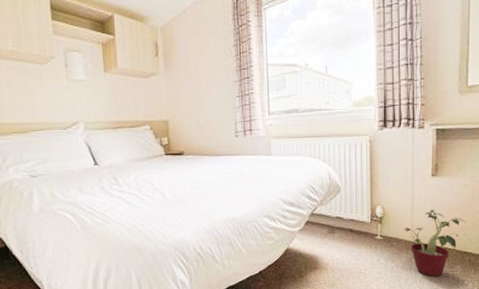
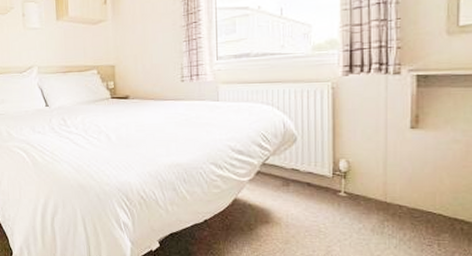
potted plant: present [403,210,466,277] -> none [373,167,457,245]

